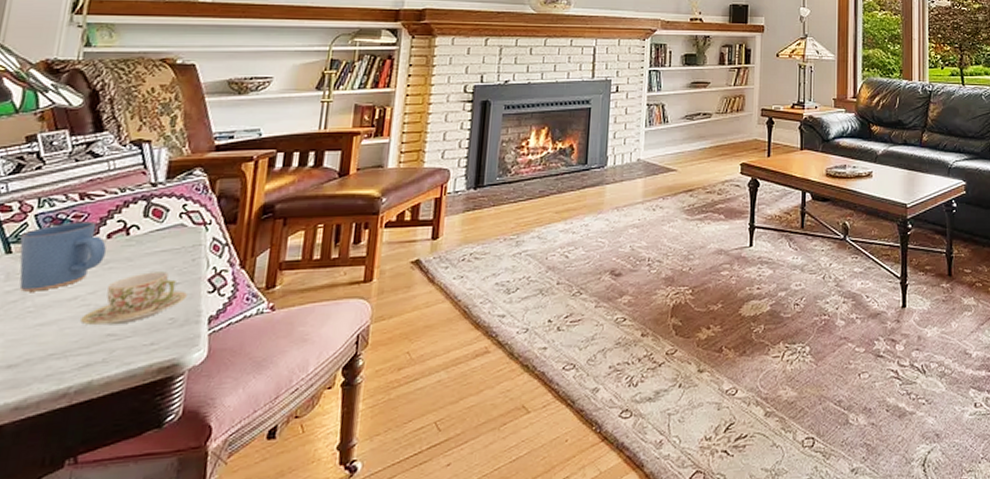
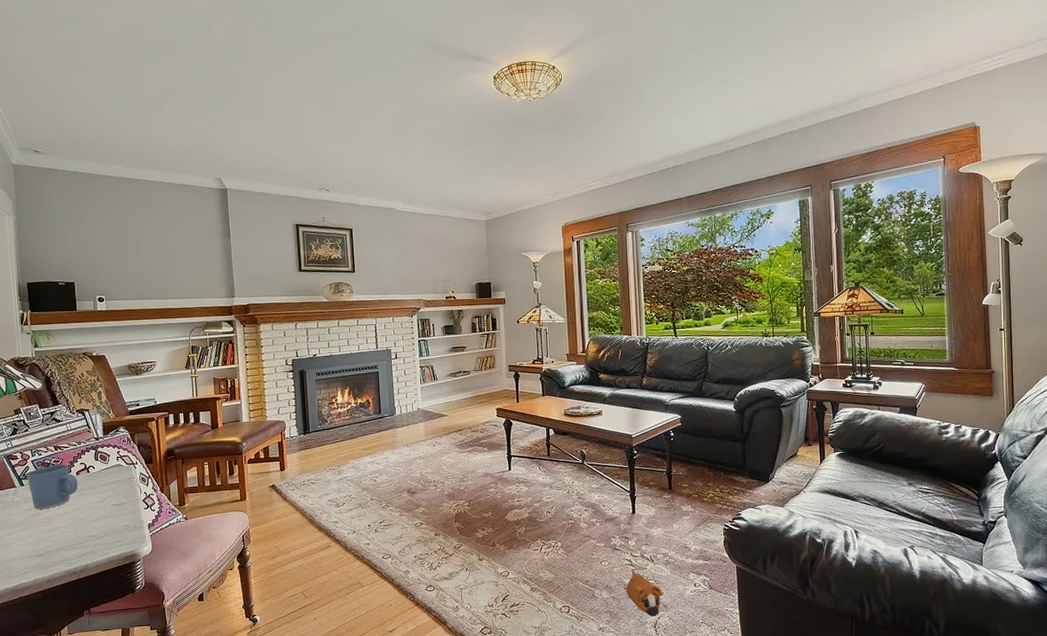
teacup: present [80,271,189,326] -> none [73,495,133,531]
dog toy: none [885,383,935,451] -> present [623,568,663,616]

